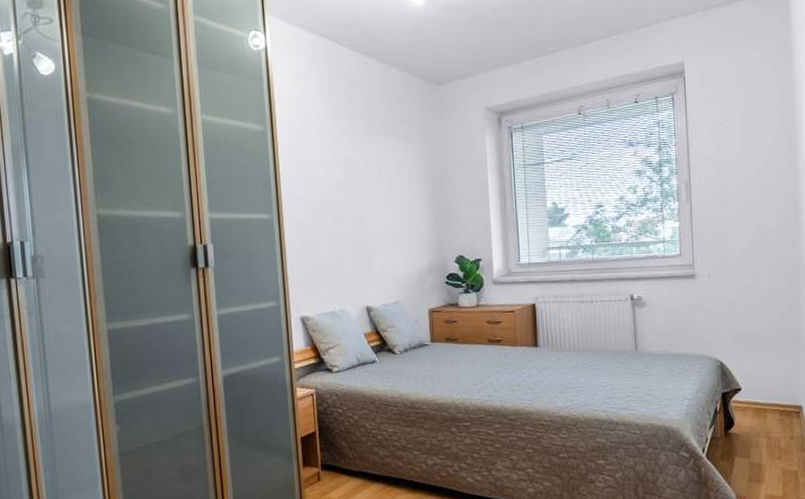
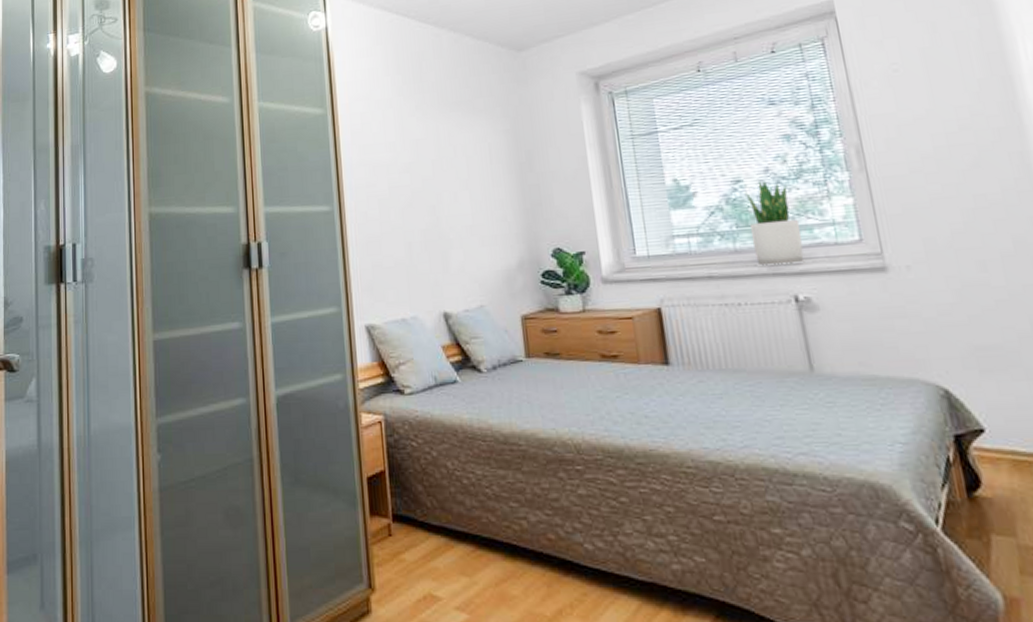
planter: none [605,206,640,272] -> present [745,181,804,266]

